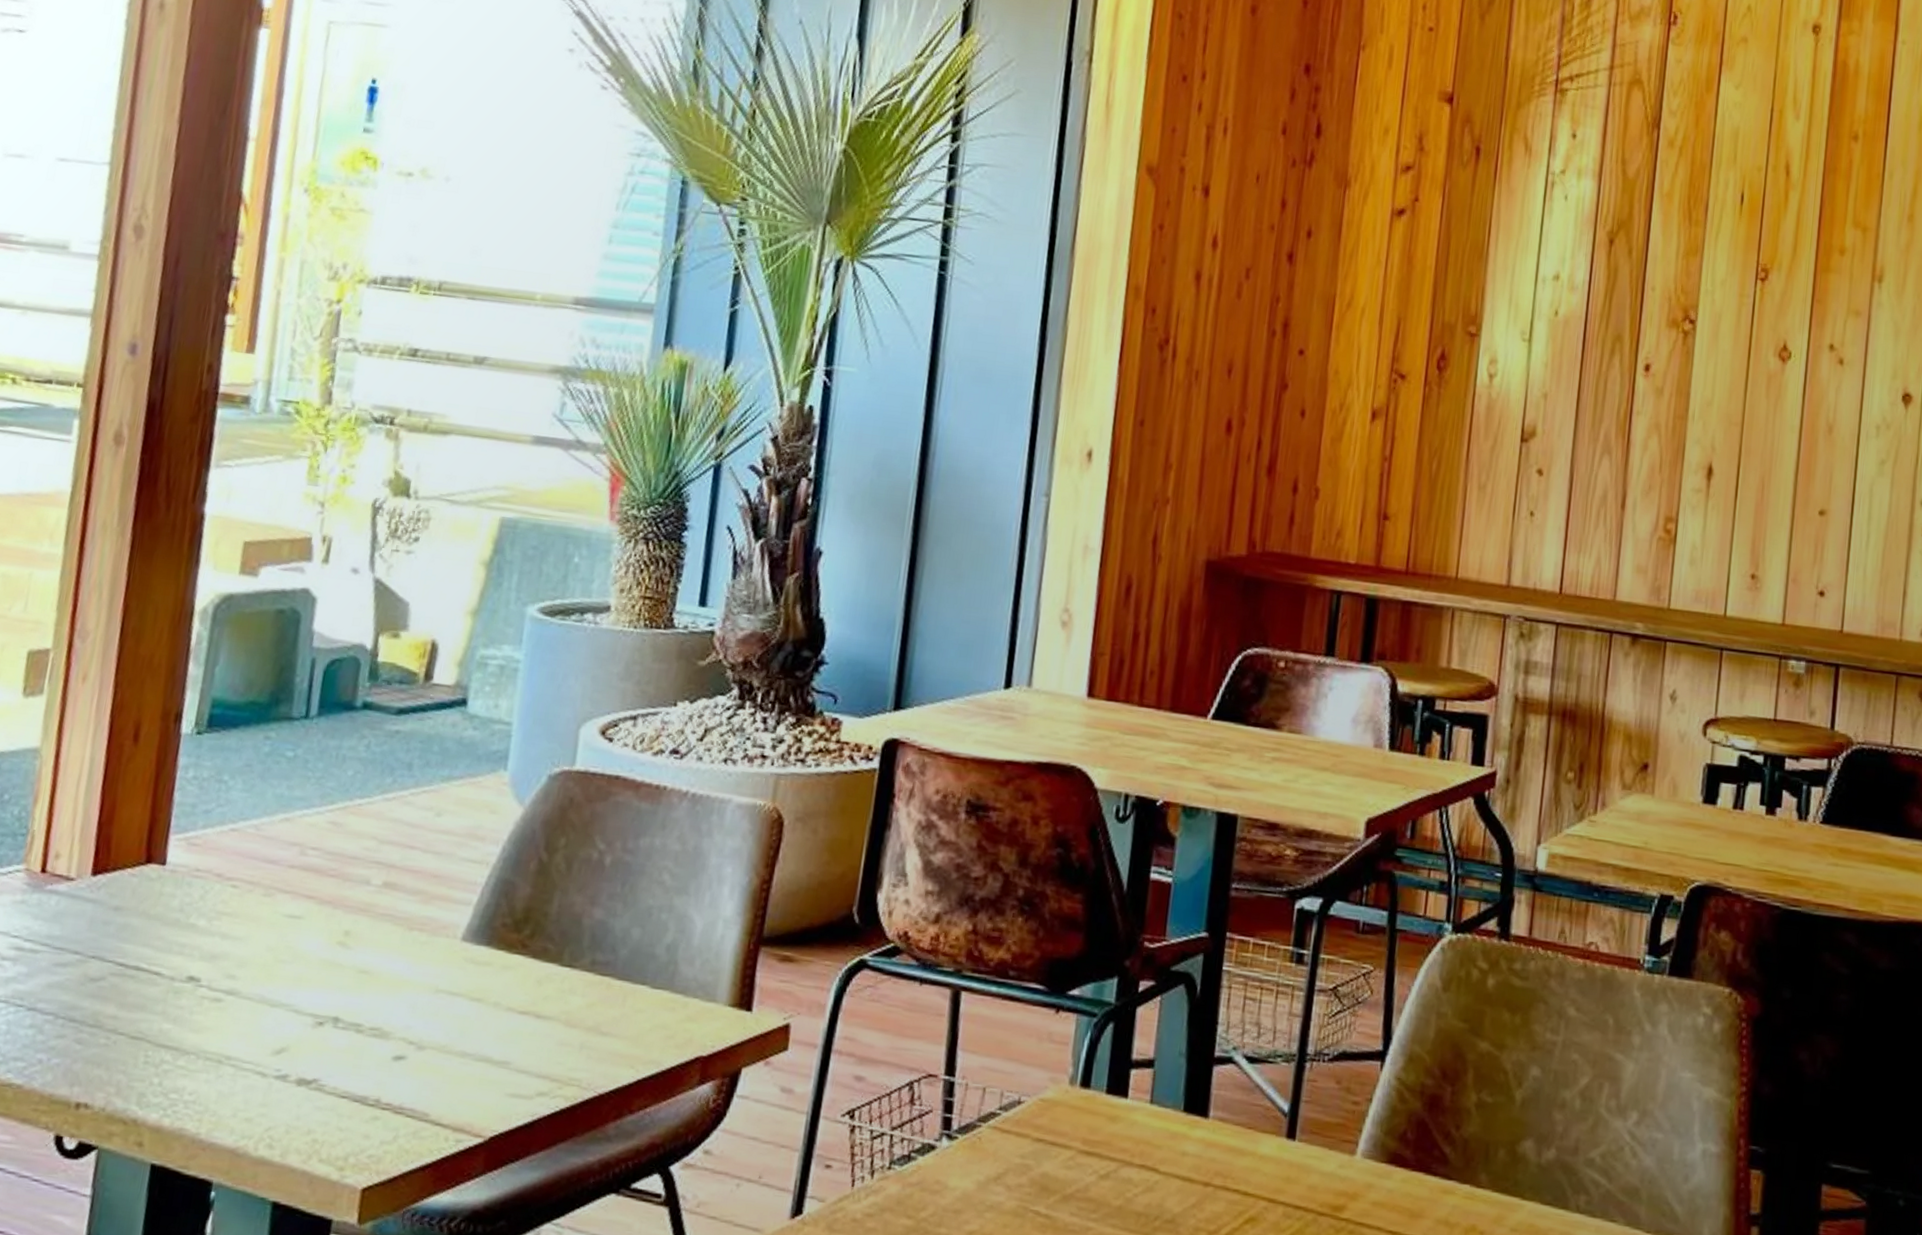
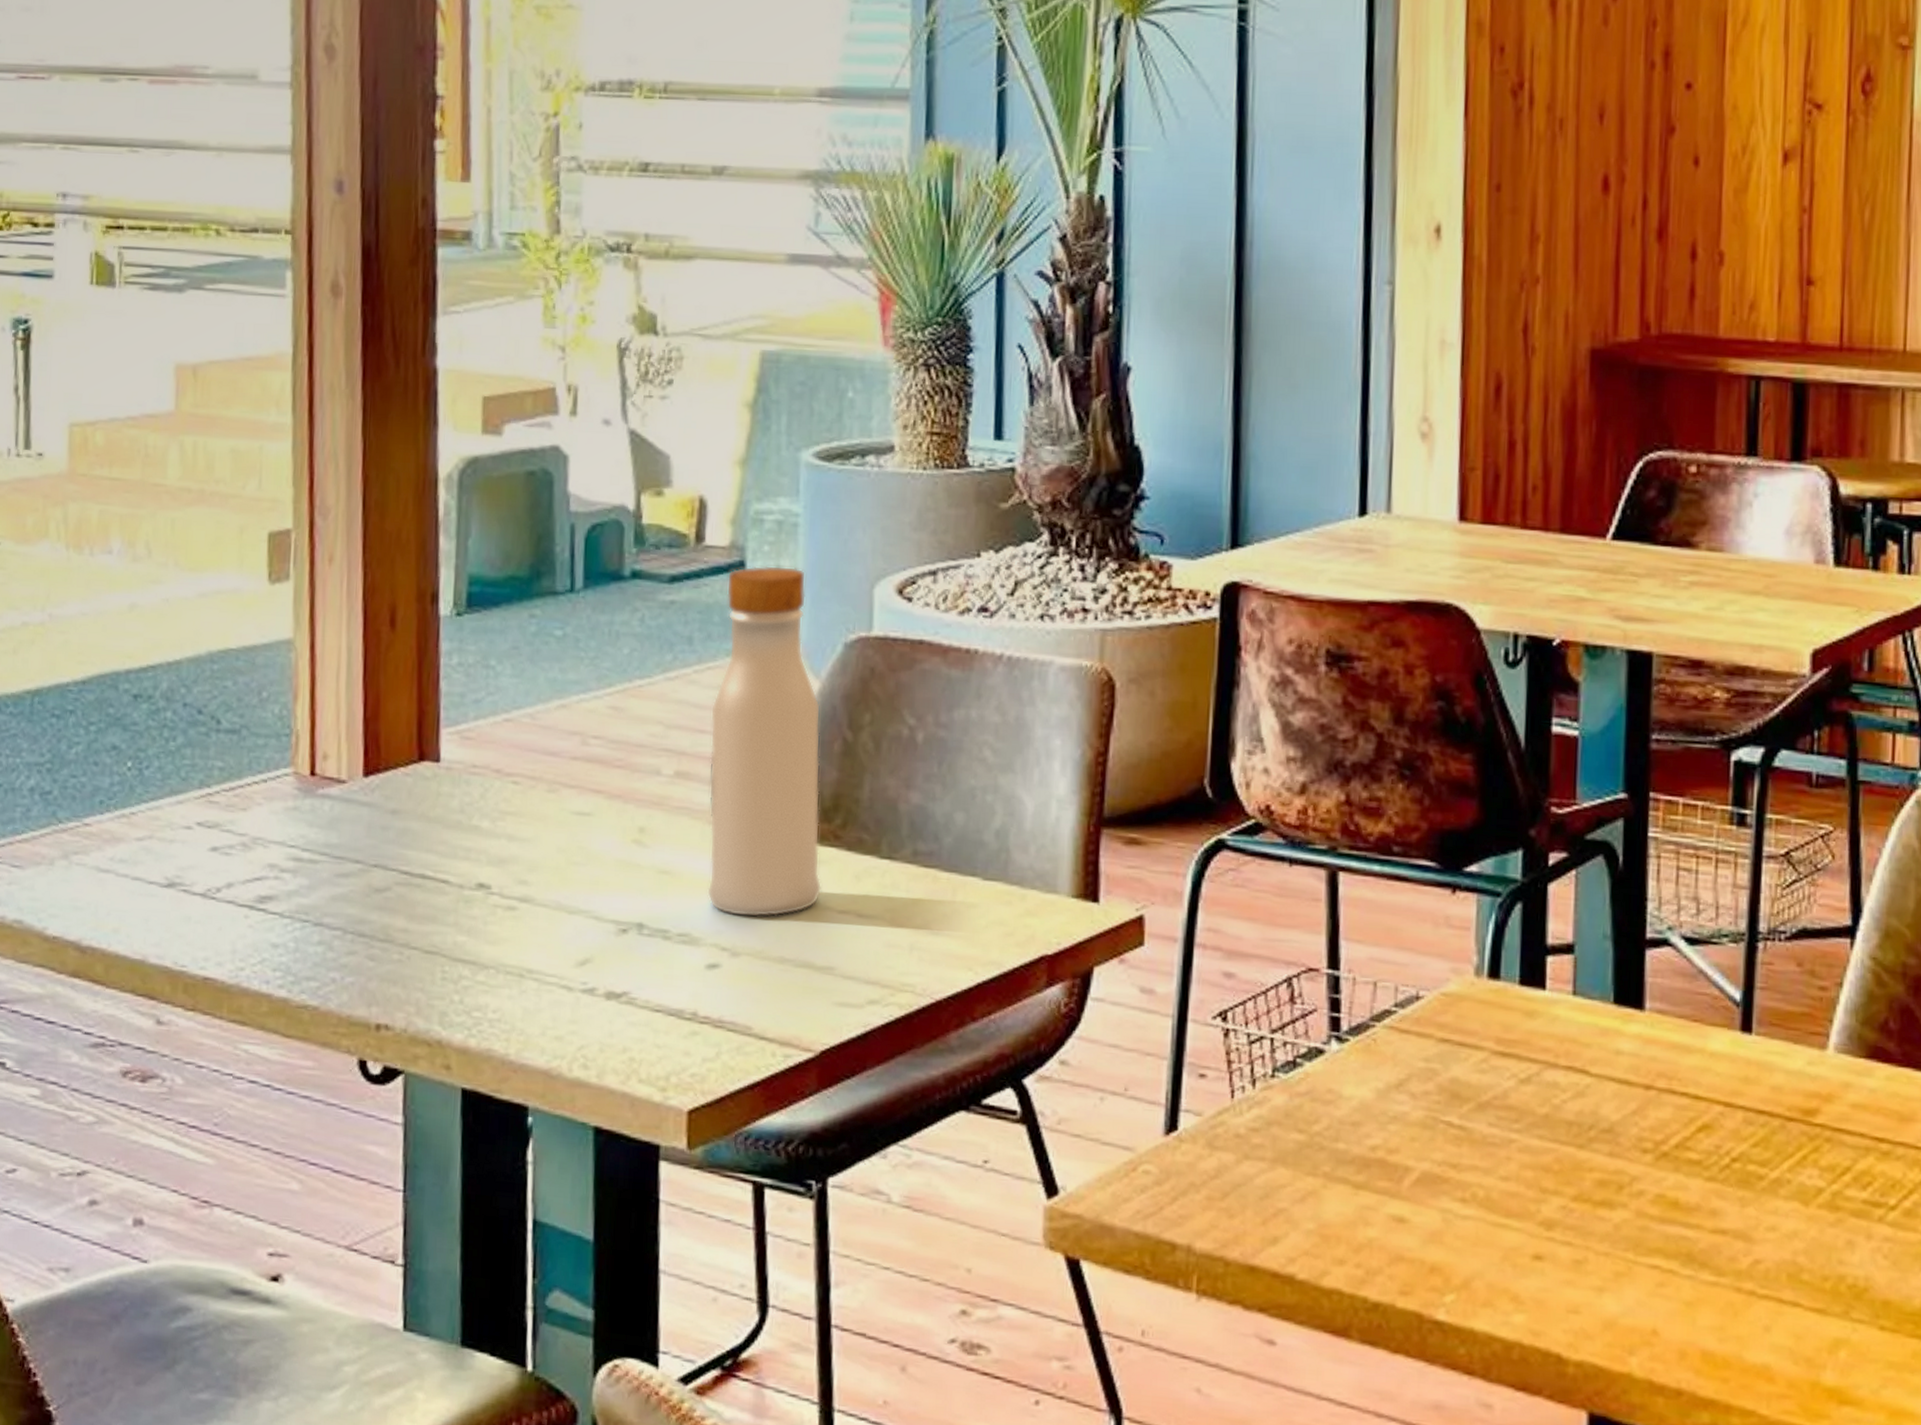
beverage bottle: none [401,703,522,1016] -> present [707,565,822,918]

